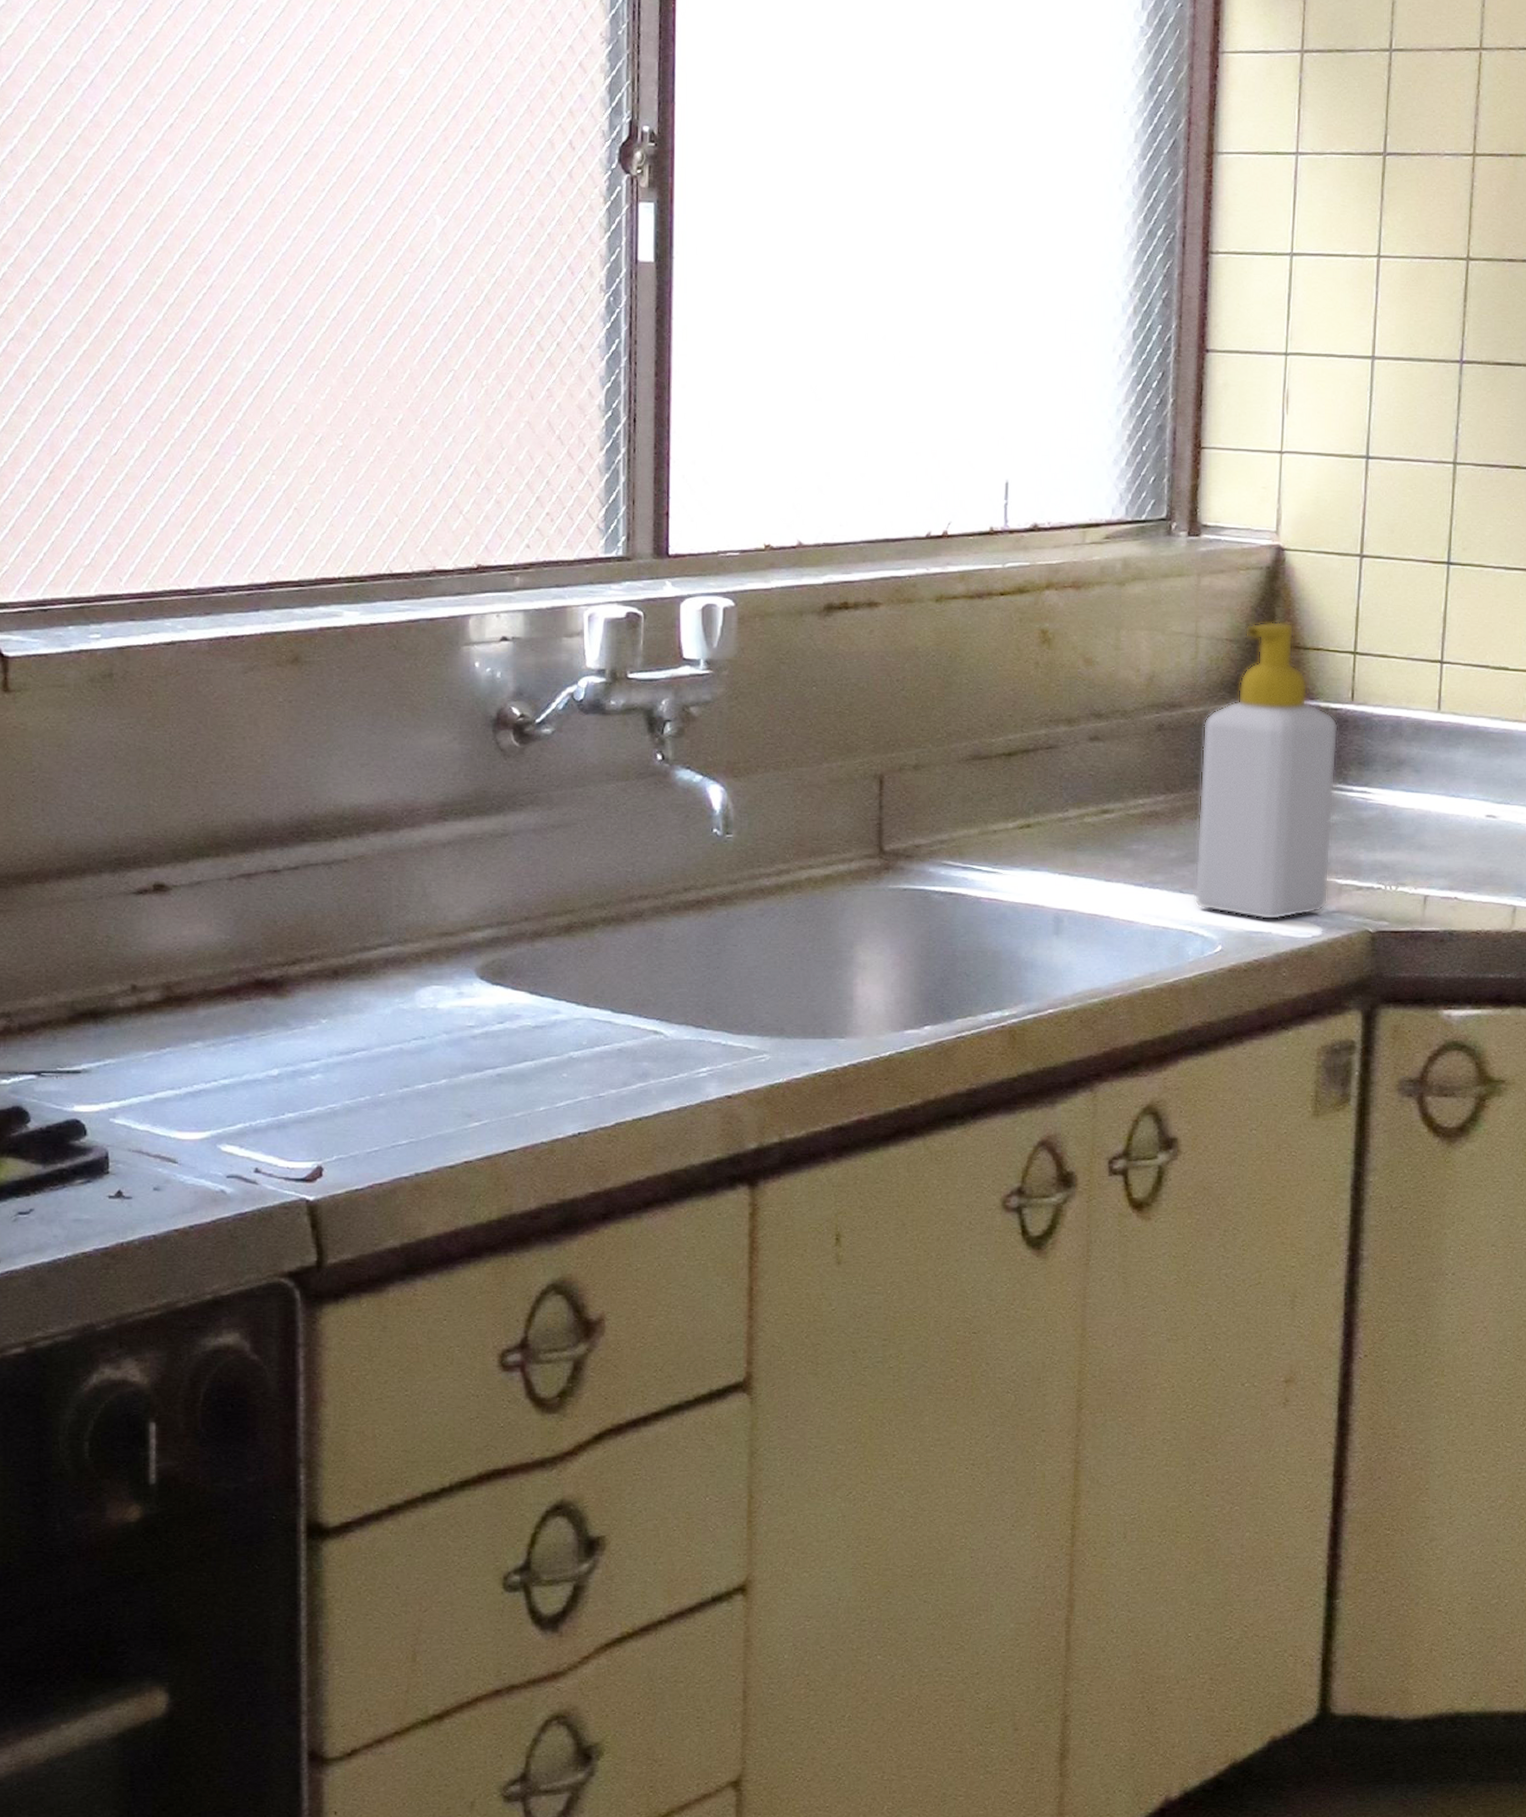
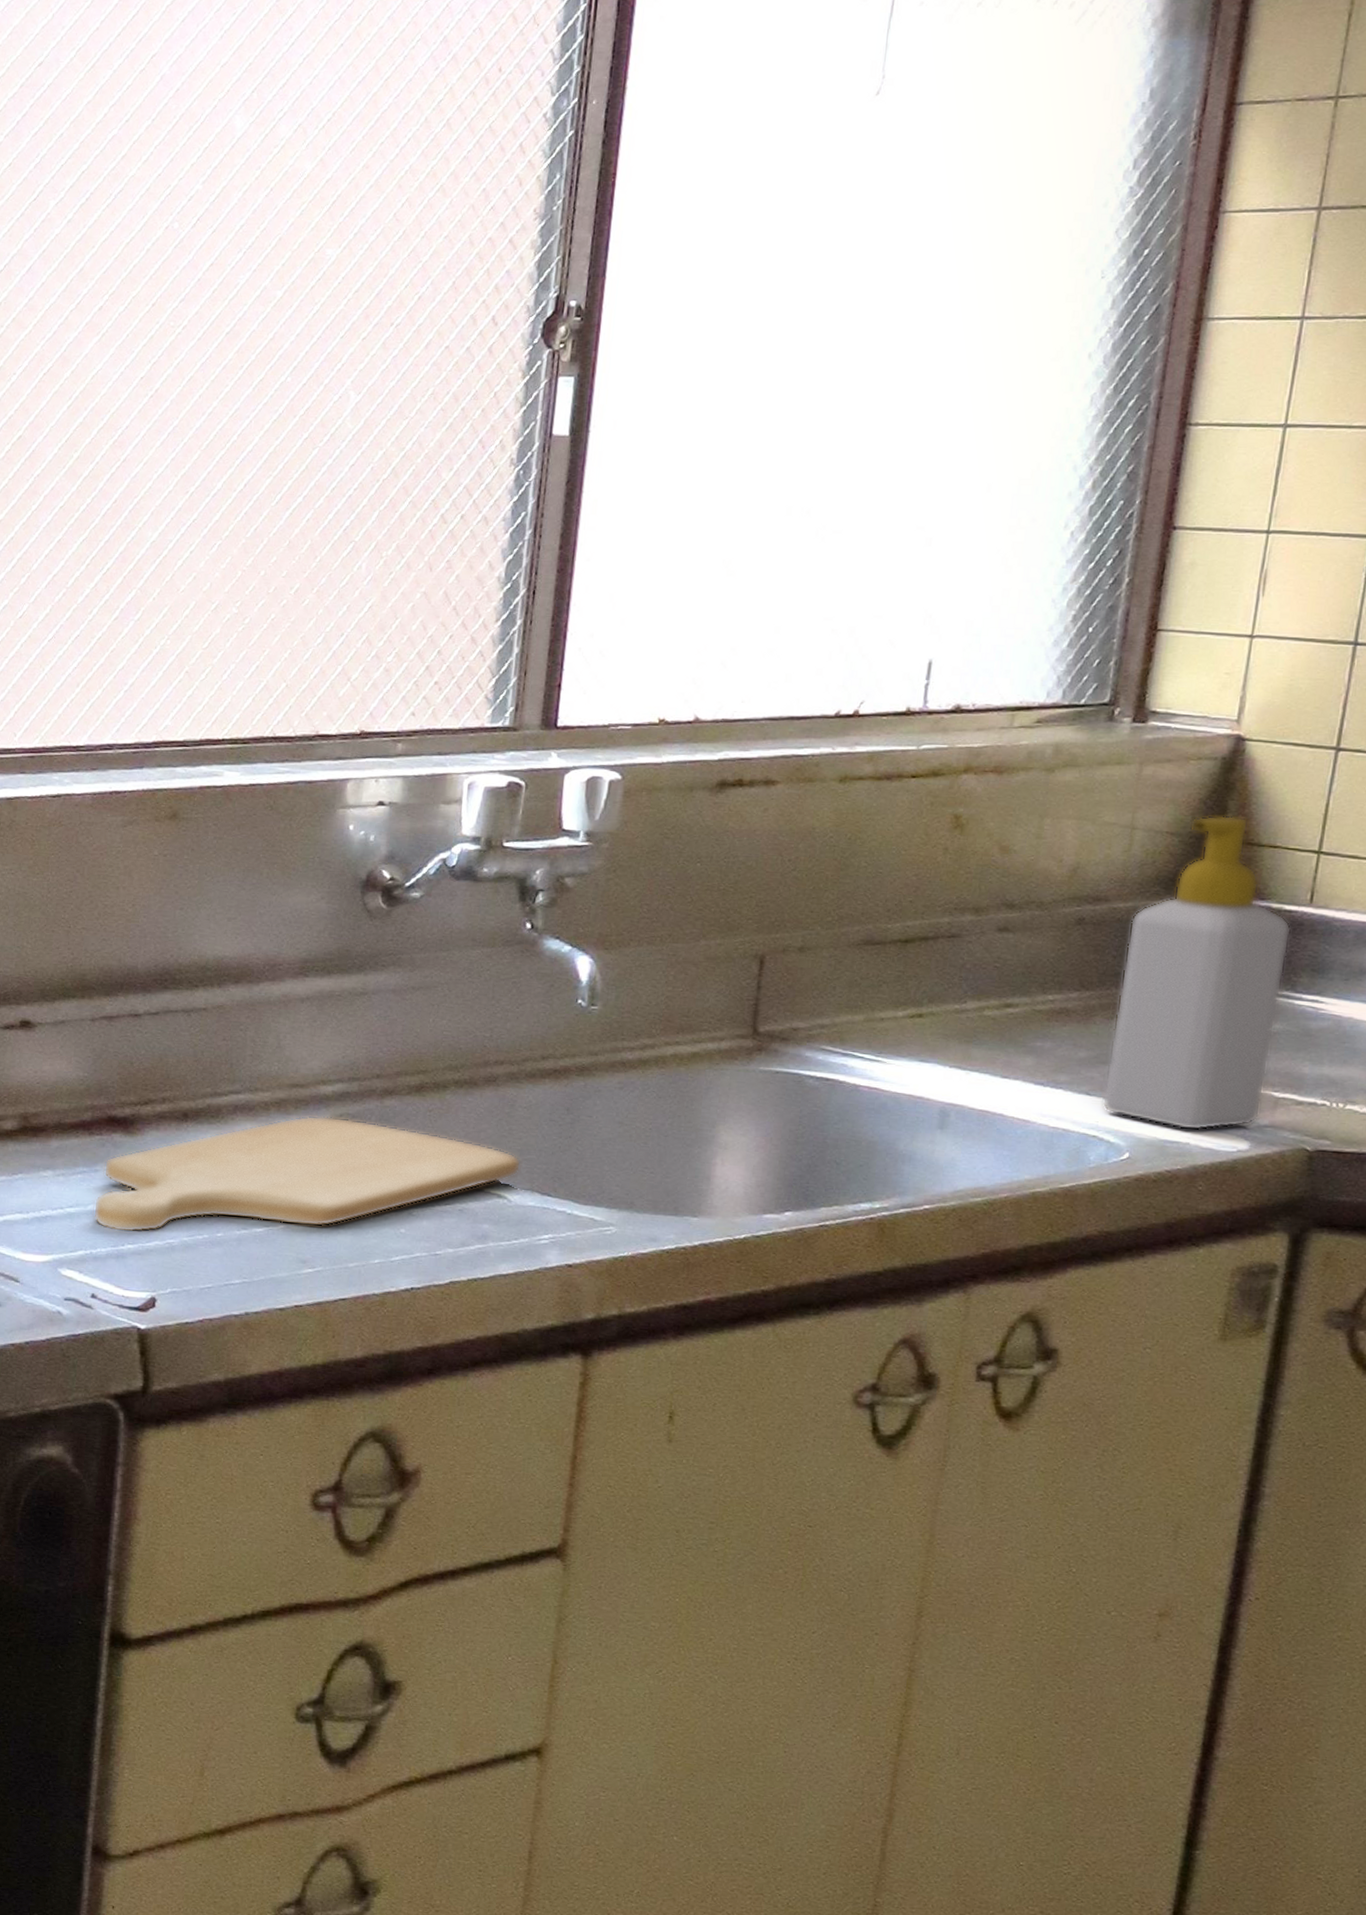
chopping board: none [248,964,674,1101] -> present [93,1115,521,1233]

